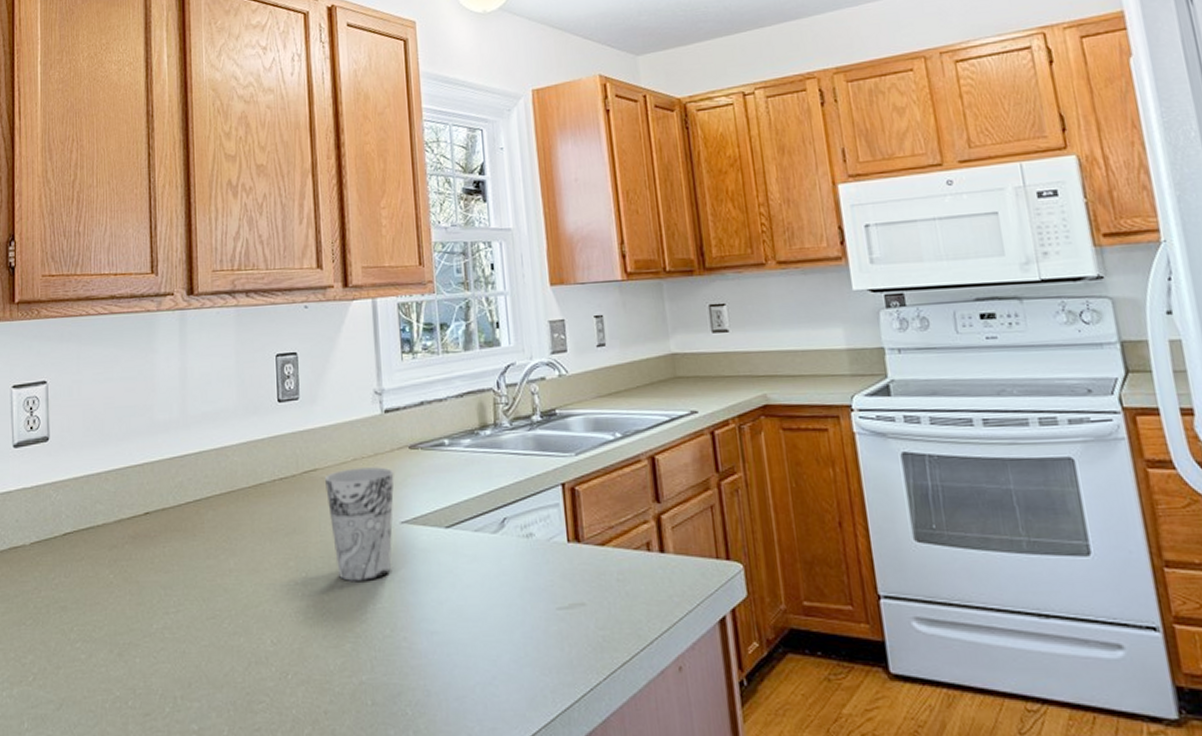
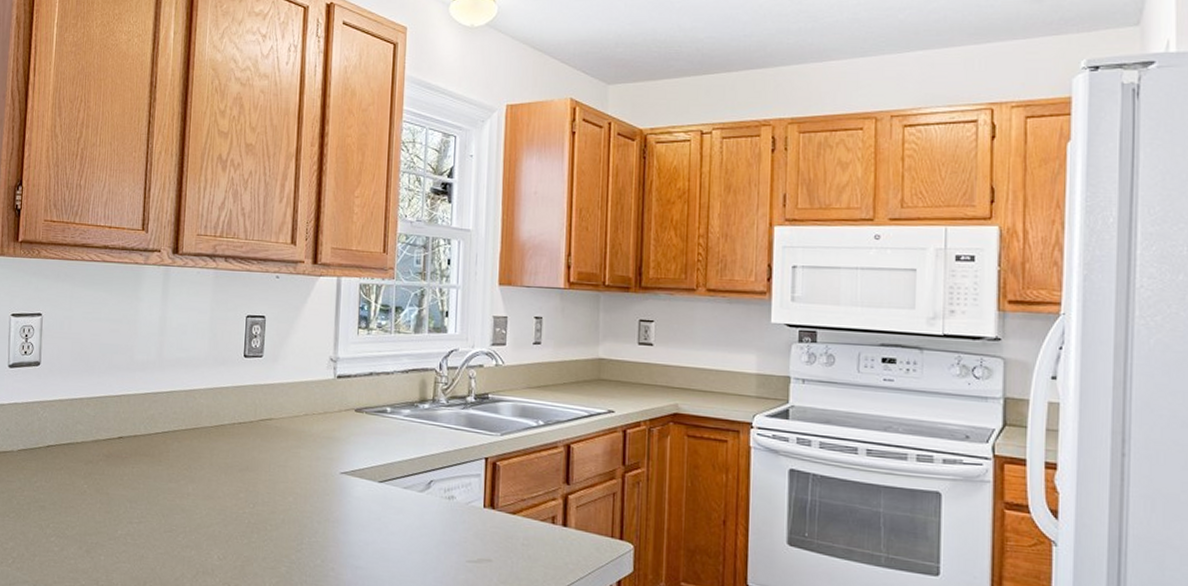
cup: present [325,467,394,581] -> none [278,422,339,518]

